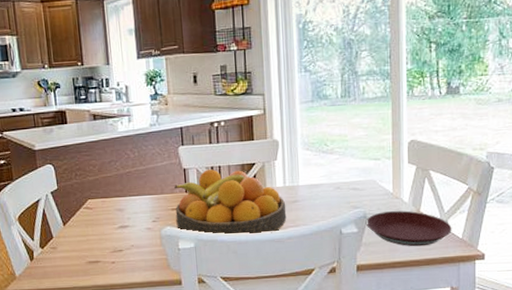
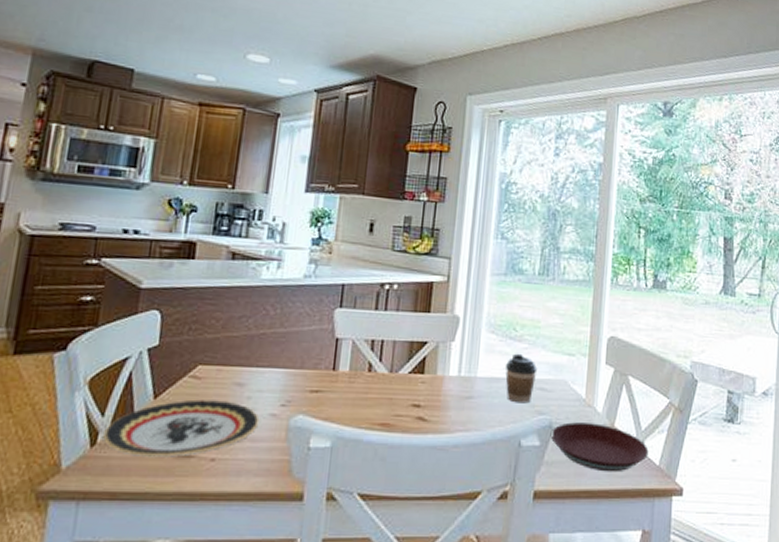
plate: none [36,222,140,265] -> present [103,399,260,457]
fruit bowl: present [174,169,287,234] -> none [312,343,458,437]
coffee cup: none [321,163,349,202] -> present [505,353,538,404]

